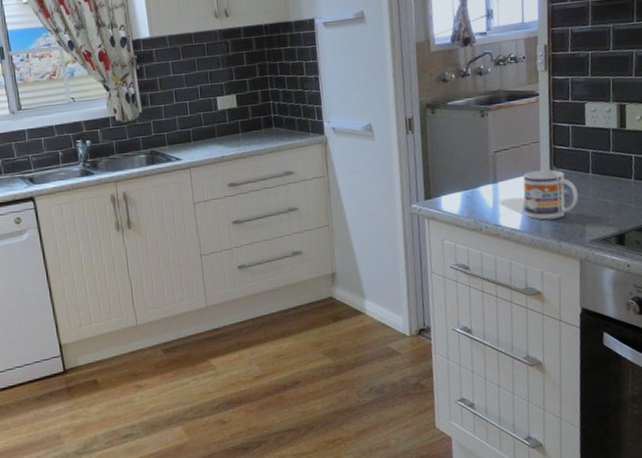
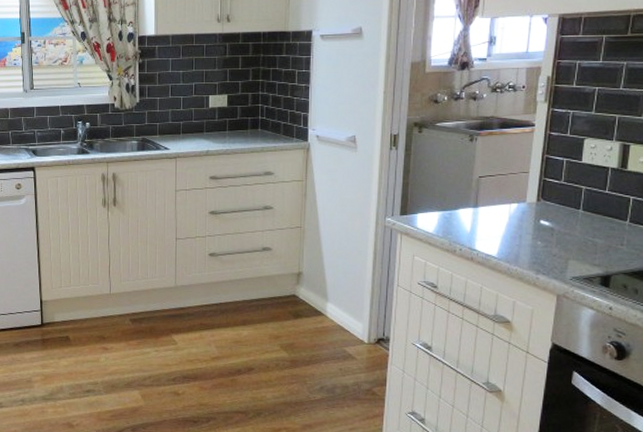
mug: present [523,170,579,220] -> none [503,200,565,251]

